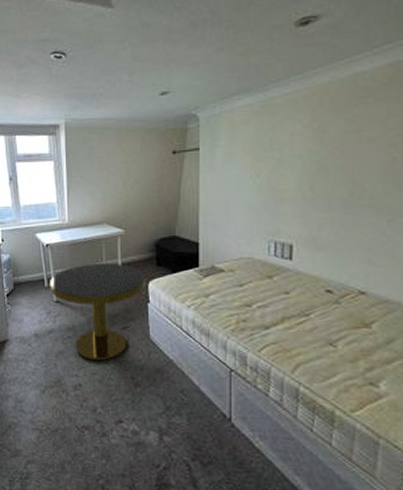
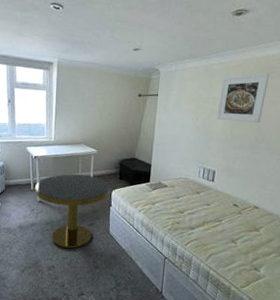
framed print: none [286,99,362,173] -> present [216,73,270,123]

